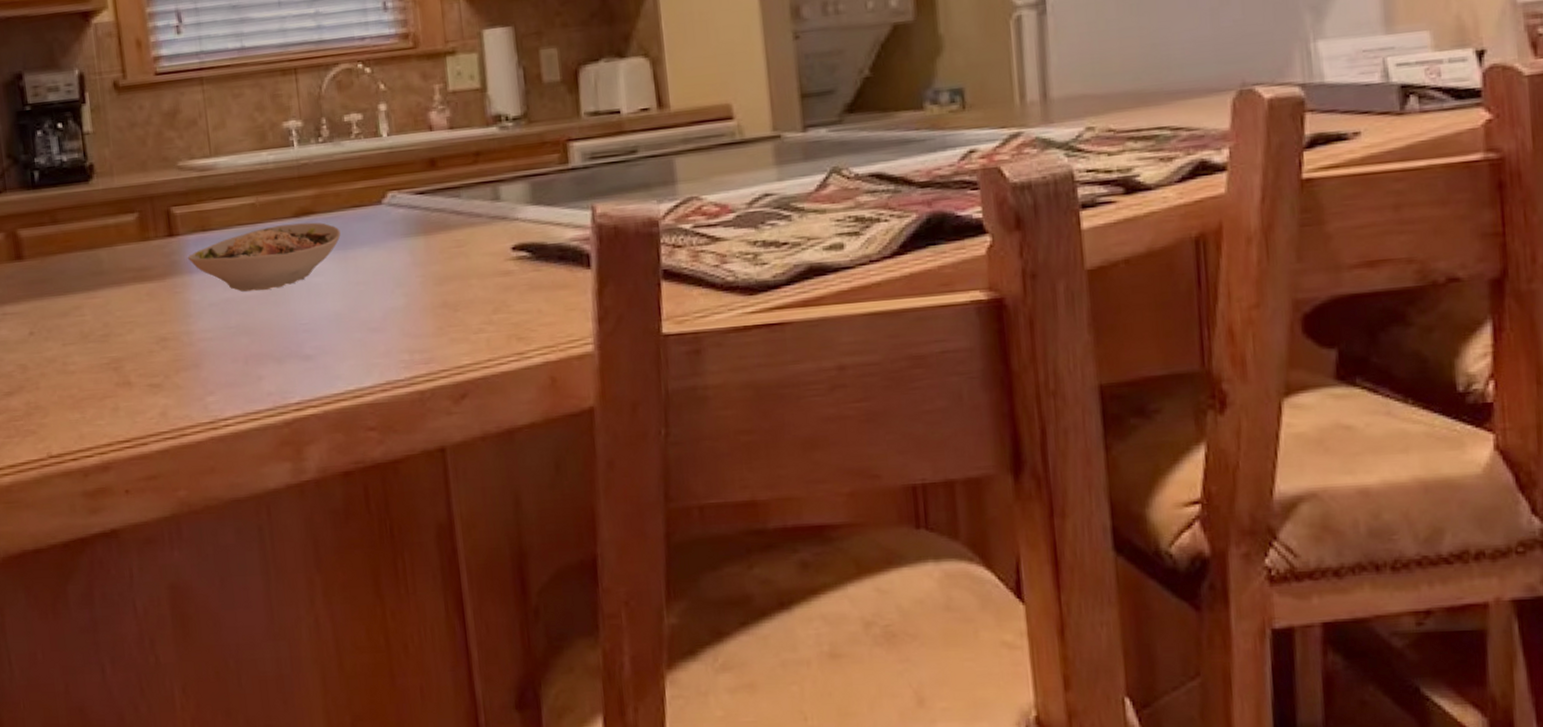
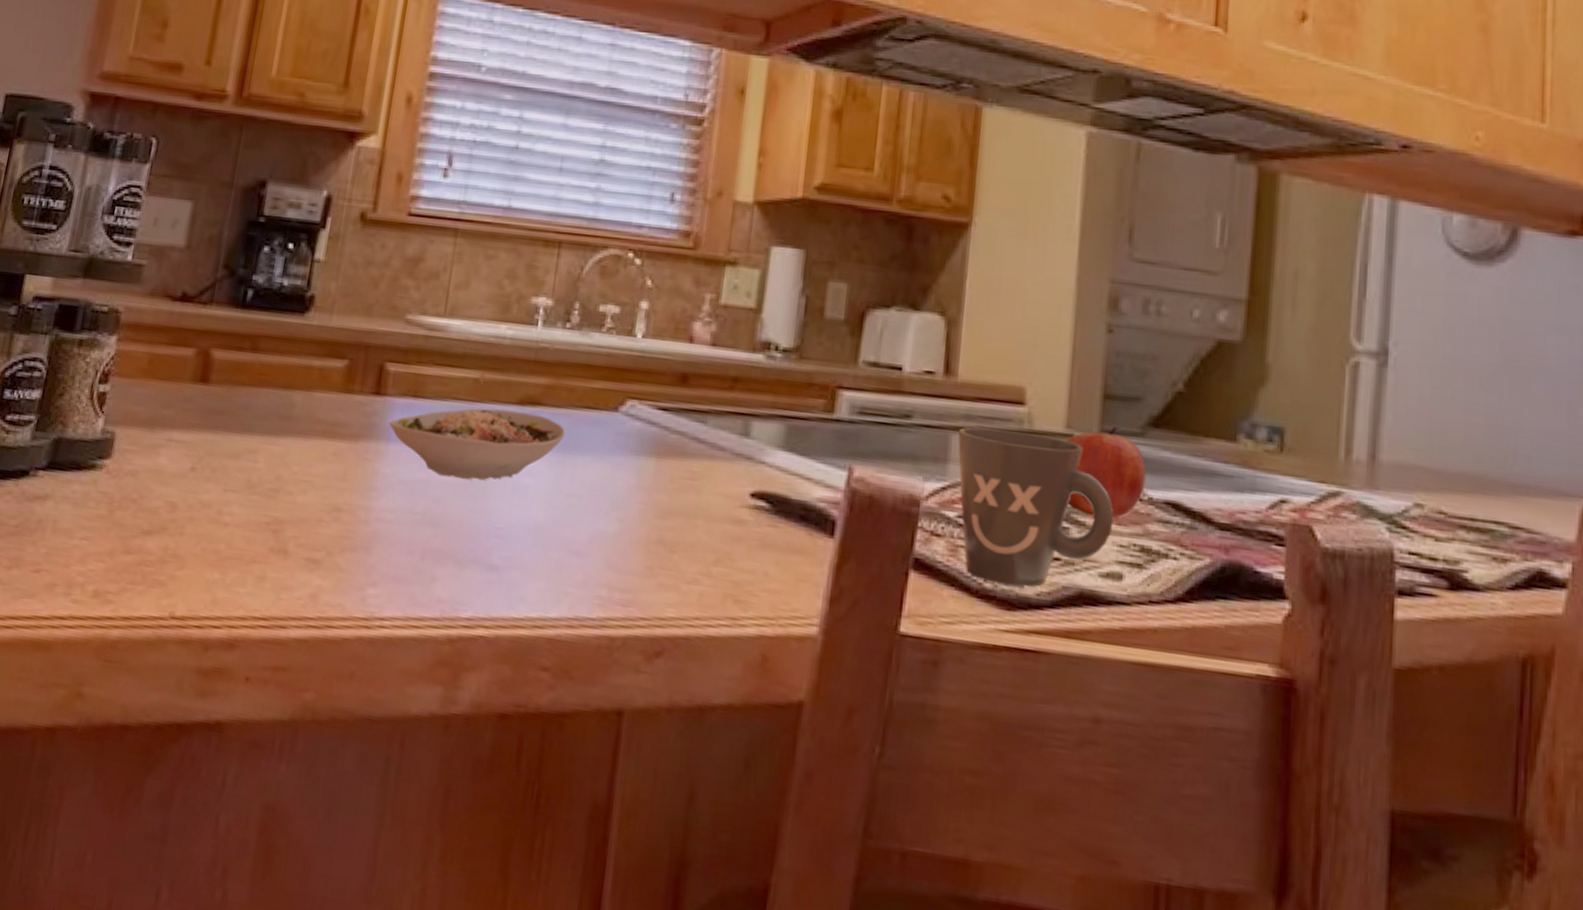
mug: none [680,141,829,276] -> present [958,427,1114,588]
fruit: none [775,118,850,201] -> present [1067,425,1147,519]

